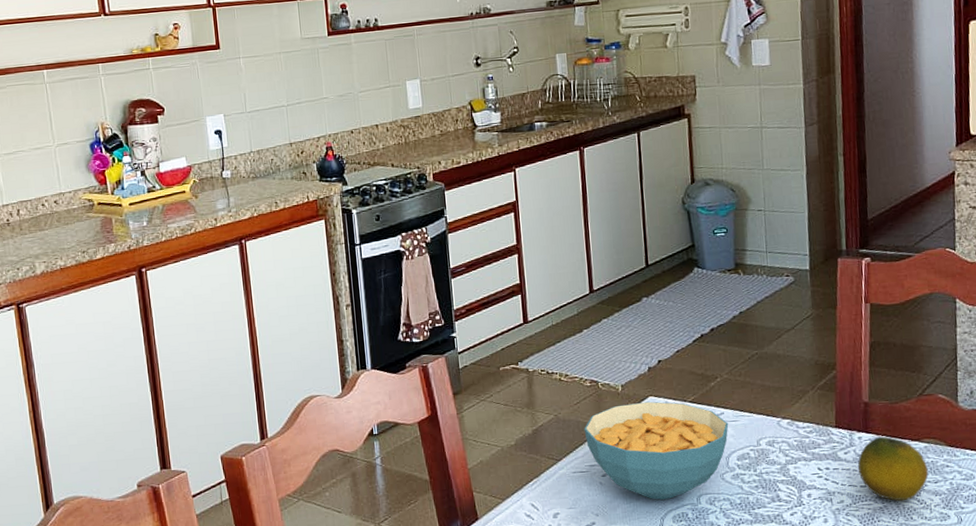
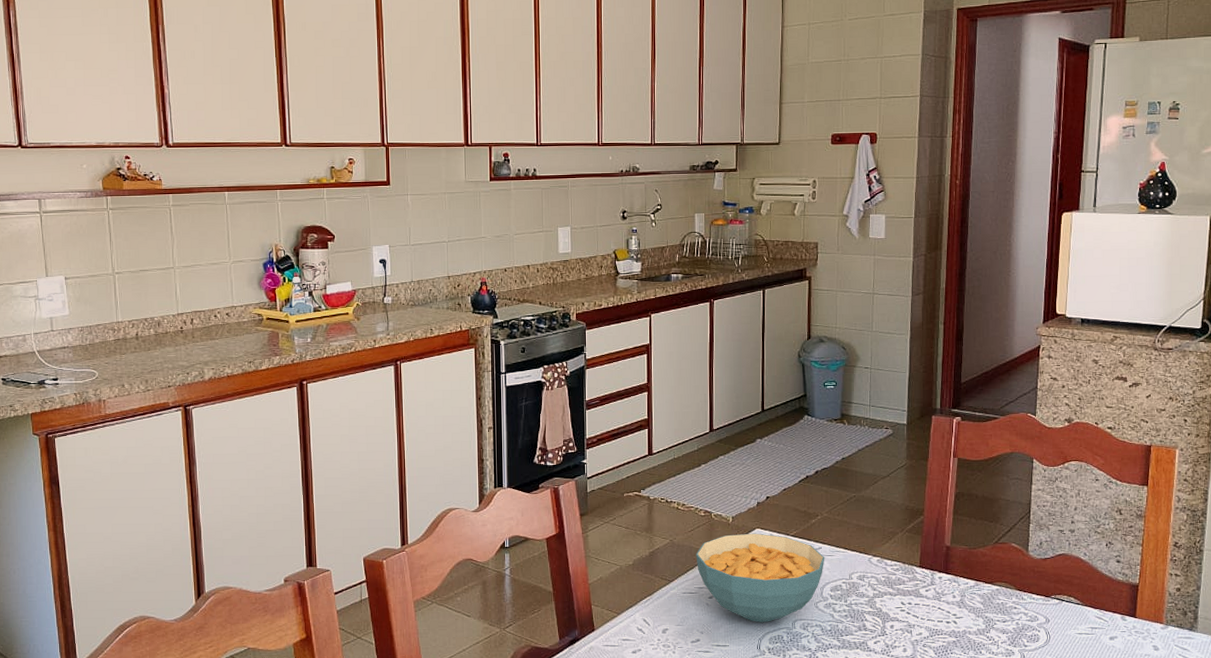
fruit: present [857,436,929,501] -> none [936,577,998,637]

